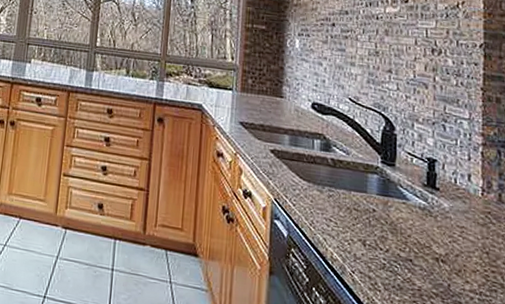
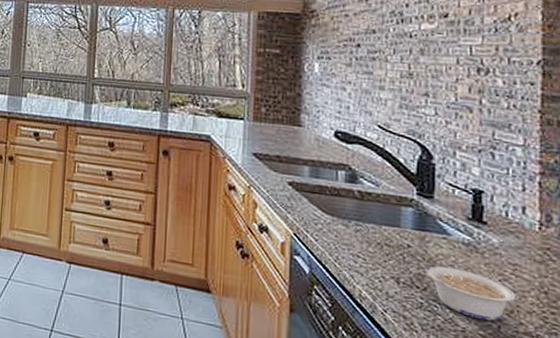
legume: none [388,229,464,280] -> present [426,266,517,321]

